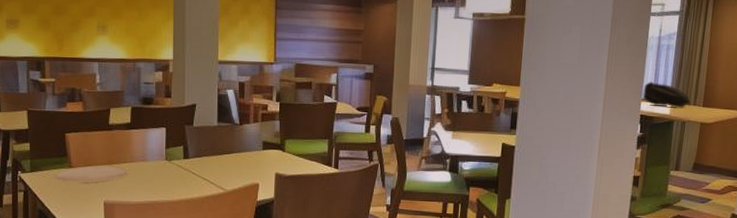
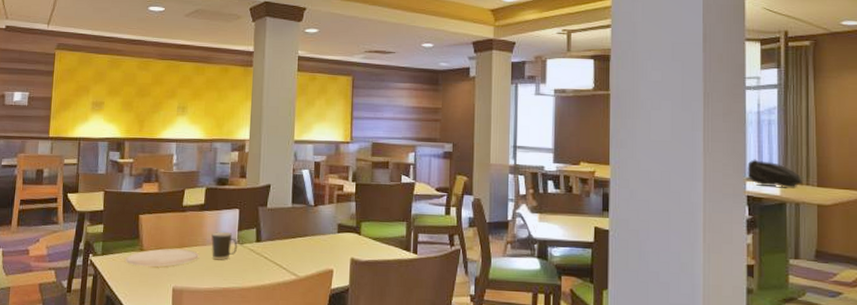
mug: none [139,149,166,176] -> present [211,231,238,260]

